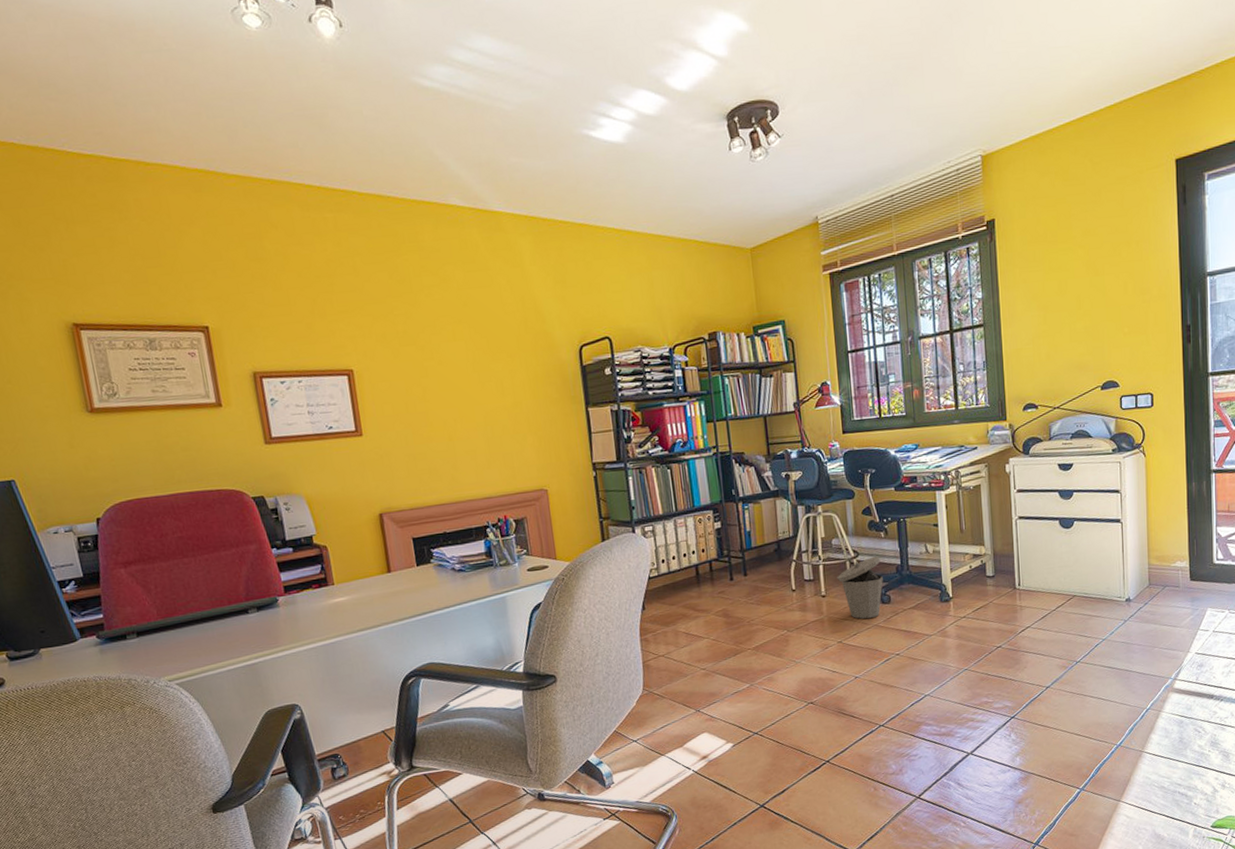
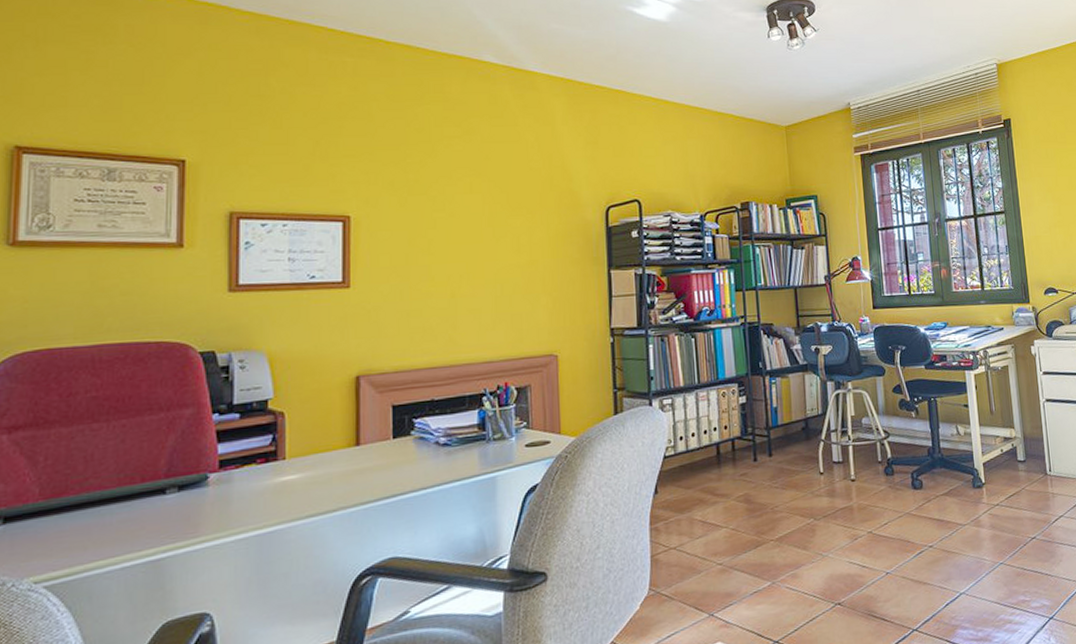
trash can: present [837,556,883,619] -> none [867,437,915,506]

